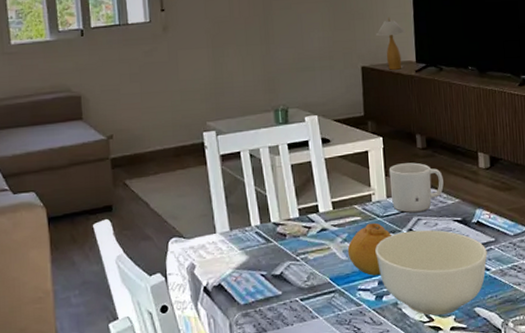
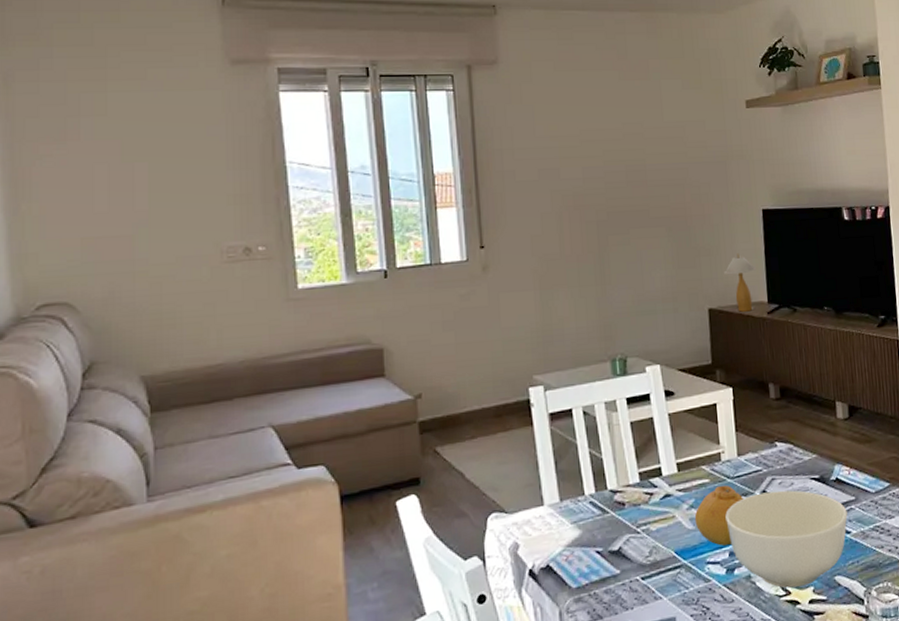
mug: present [388,162,444,214] -> none [739,415,800,473]

